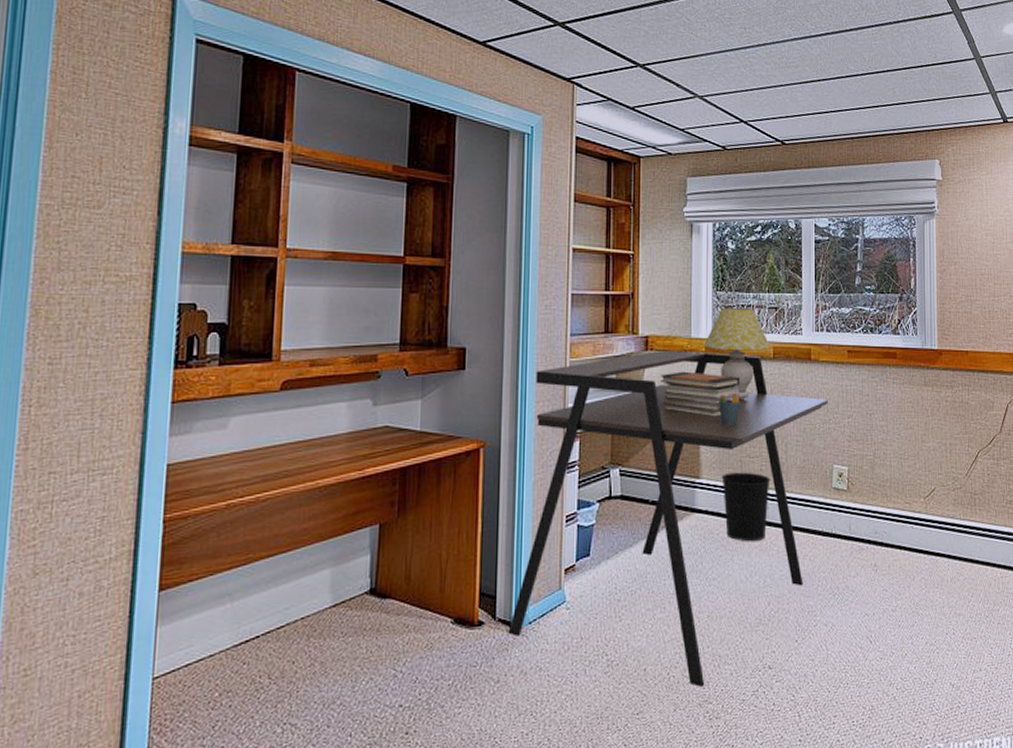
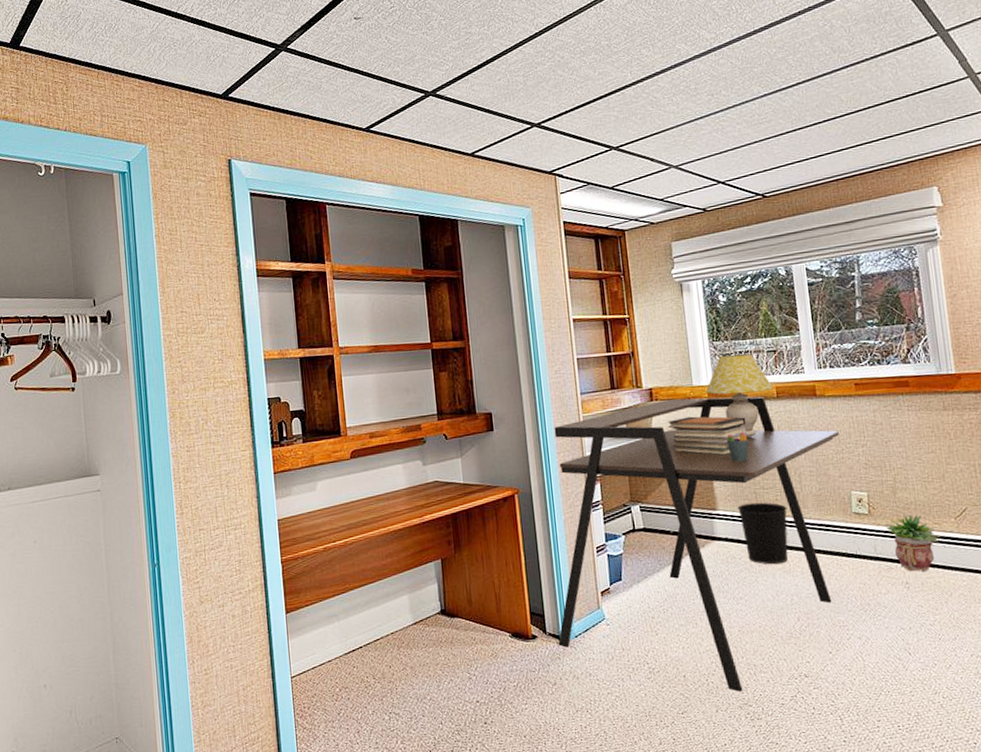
potted plant: none [860,491,910,553] -> present [884,513,941,572]

